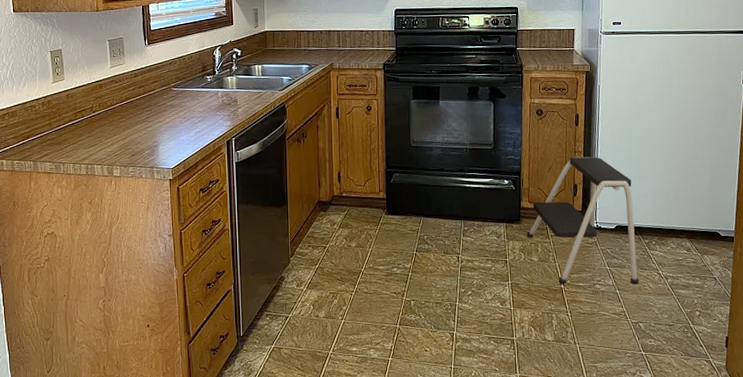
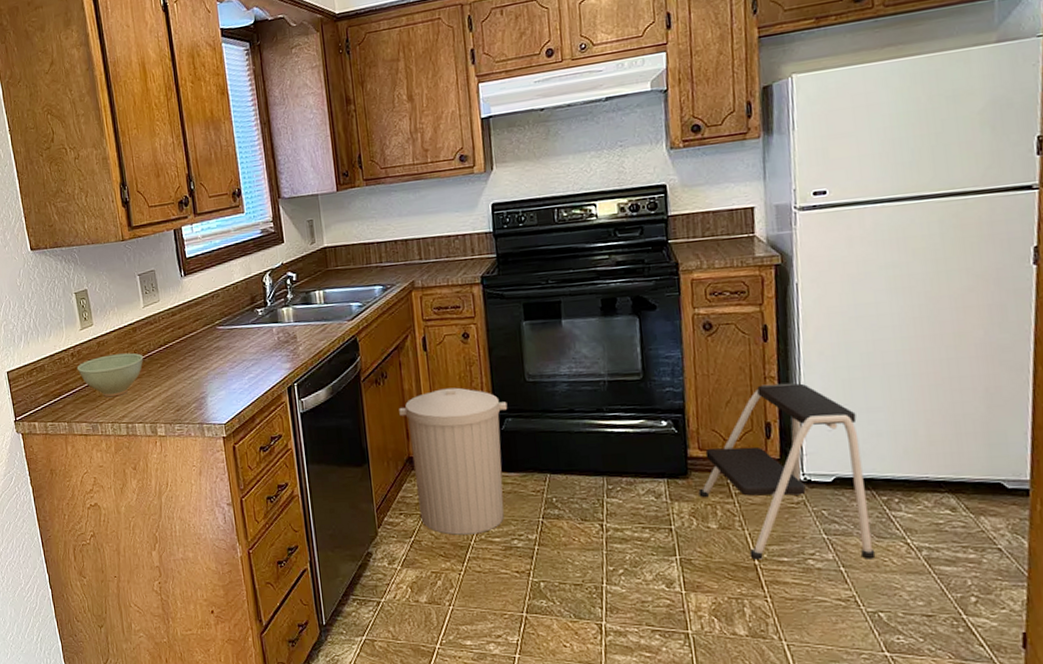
bowl: none [46,105,106,142] -> present [77,353,143,398]
trash can: none [314,148,396,263] -> present [399,387,508,535]

